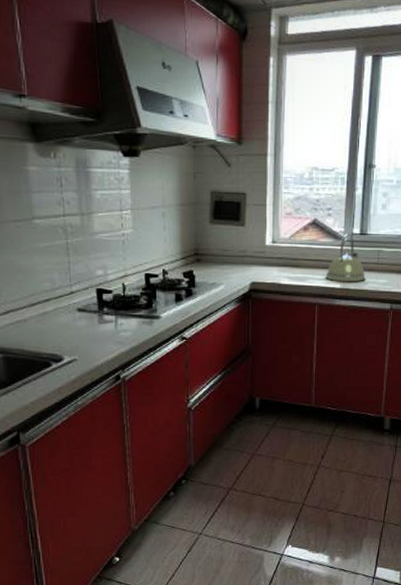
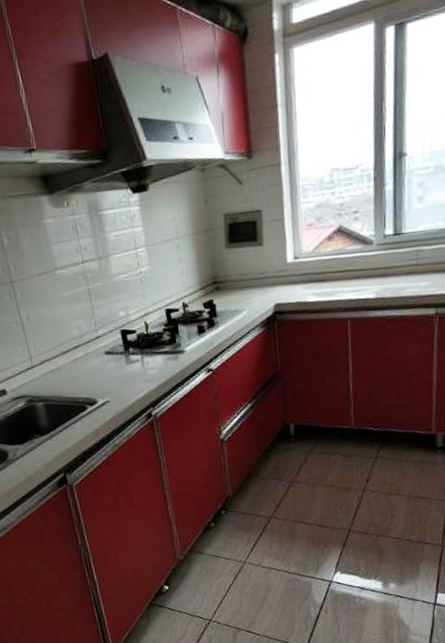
kettle: present [326,233,366,282] -> none [357,235,404,292]

